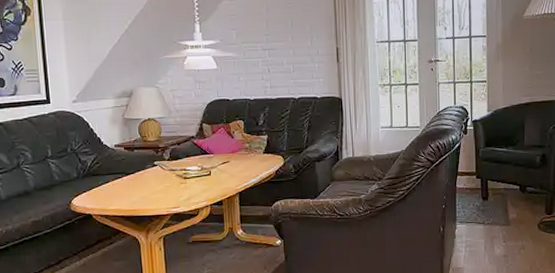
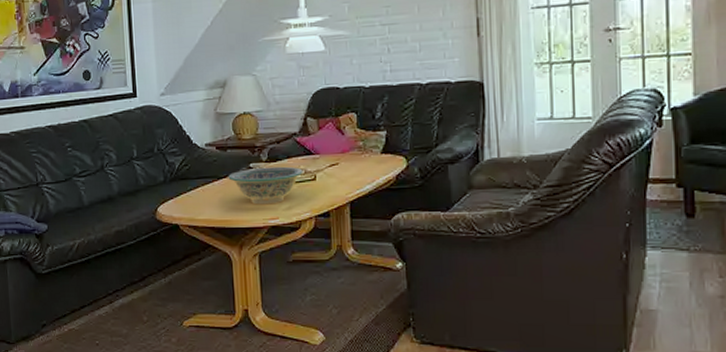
decorative bowl: none [135,164,200,196] -> present [228,166,303,205]

